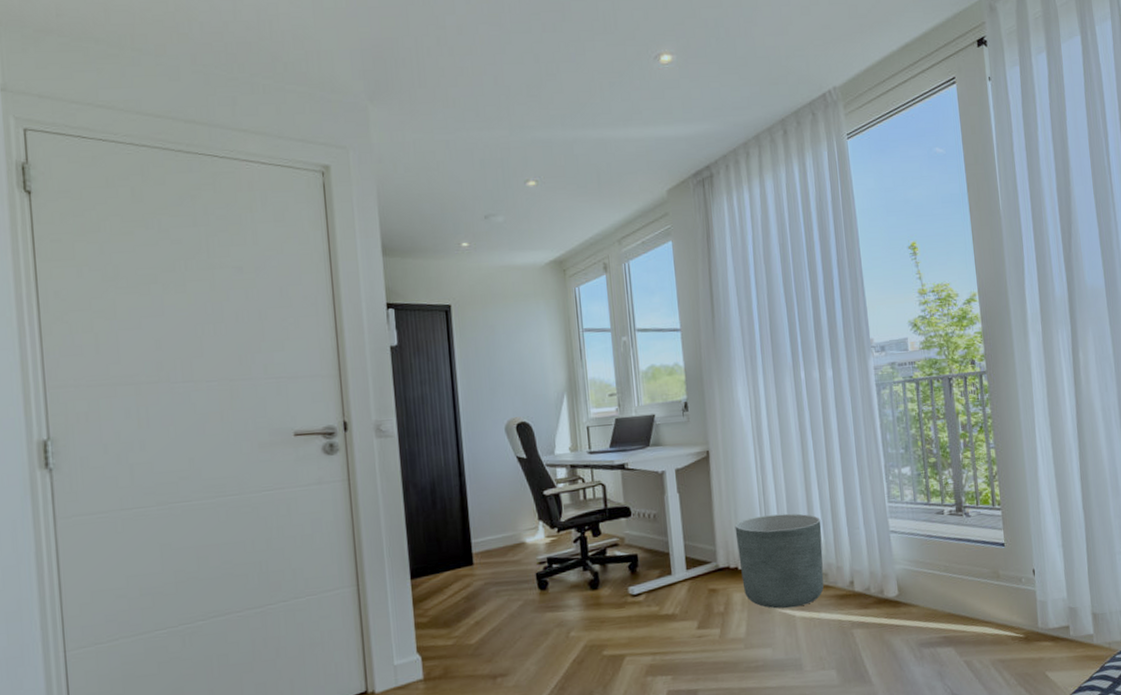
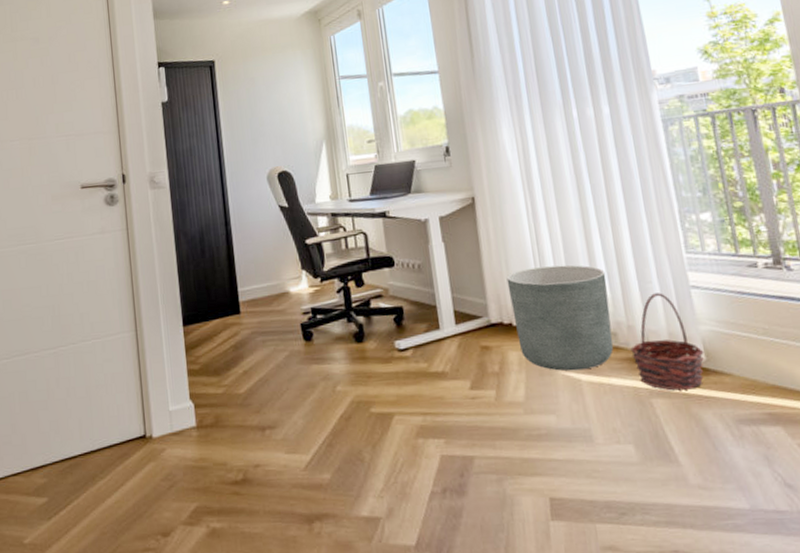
basket: none [838,537,897,622] -> present [630,293,704,391]

